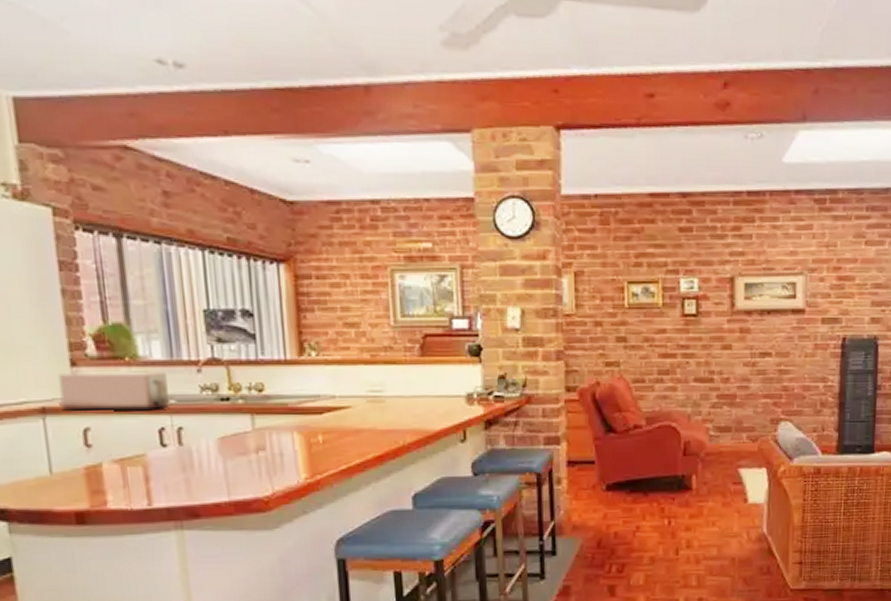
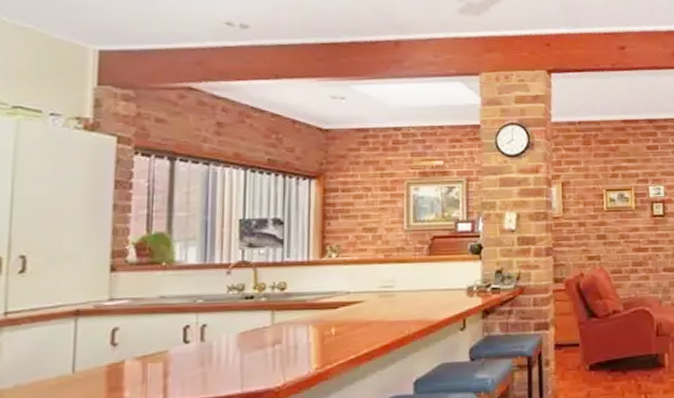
toaster: present [57,371,169,412] -> none [95,274,199,313]

